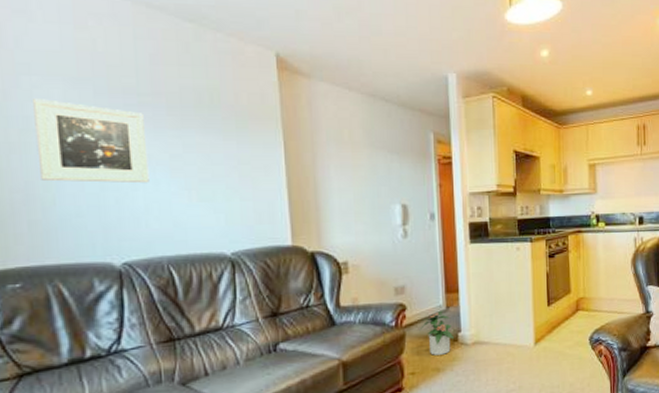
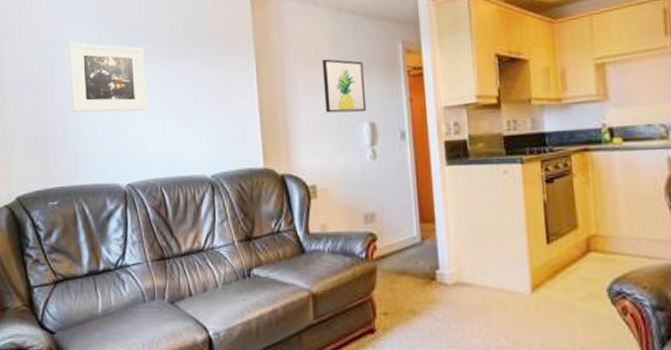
wall art: none [355,142,399,194] -> present [322,58,367,113]
potted plant: present [419,311,453,355] -> none [392,244,430,295]

